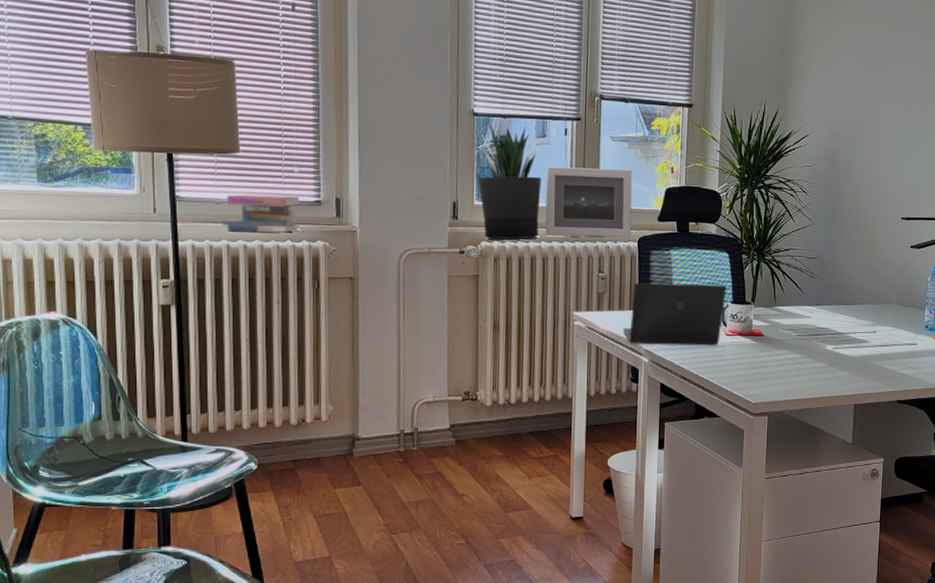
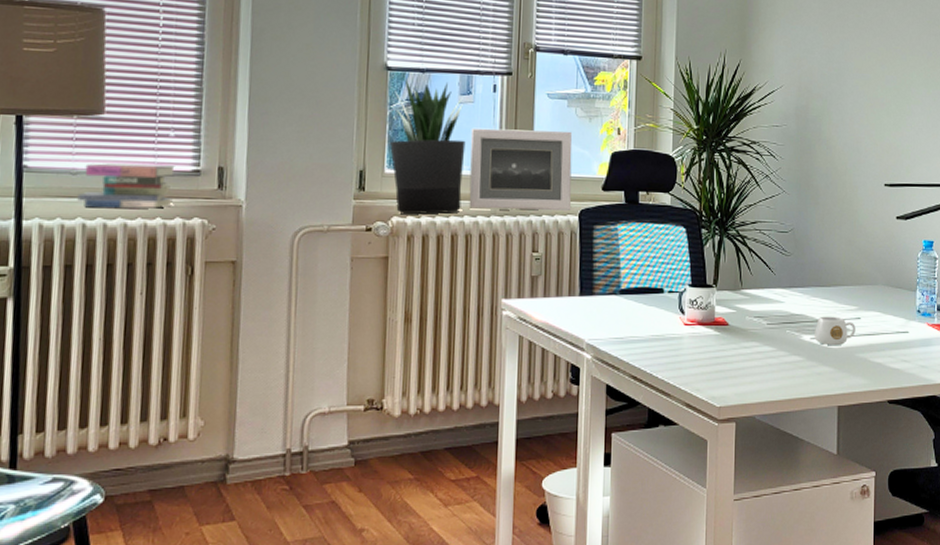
laptop: present [622,283,727,345] -> none [560,264,684,338]
mug: none [836,329,872,354] -> present [815,316,856,345]

